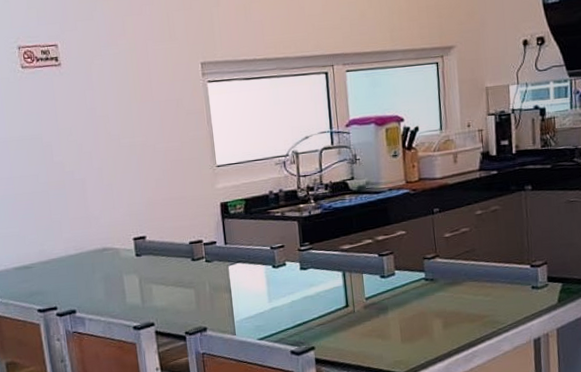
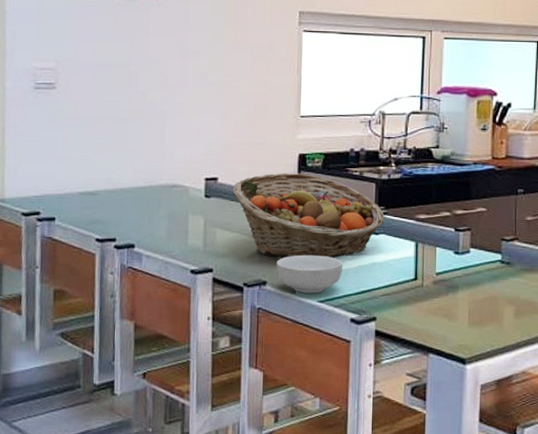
fruit basket: none [161,220,311,304] -> present [232,173,385,259]
cereal bowl: none [213,296,277,334] -> present [276,255,342,293]

